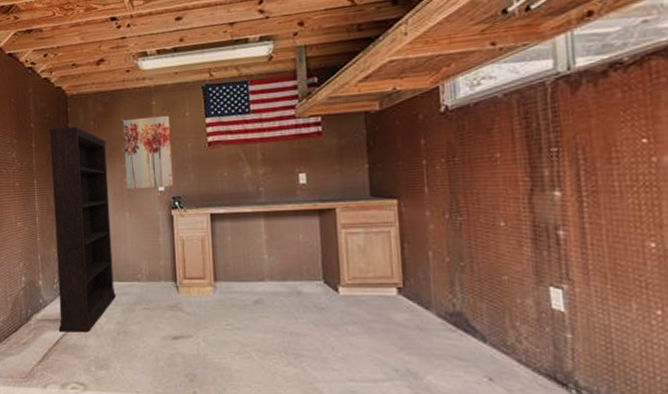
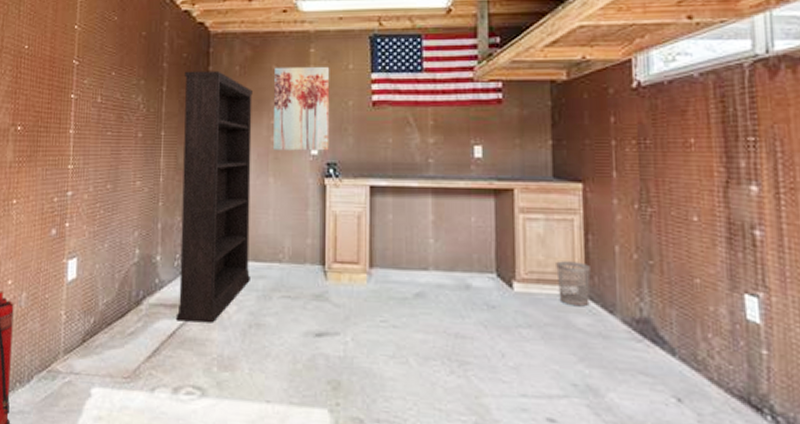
wastebasket: none [376,267,408,305] -> present [556,261,591,307]

